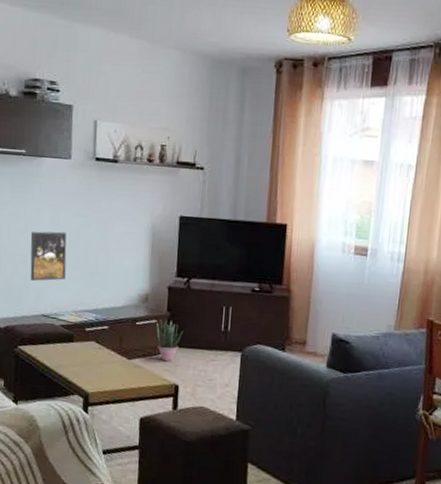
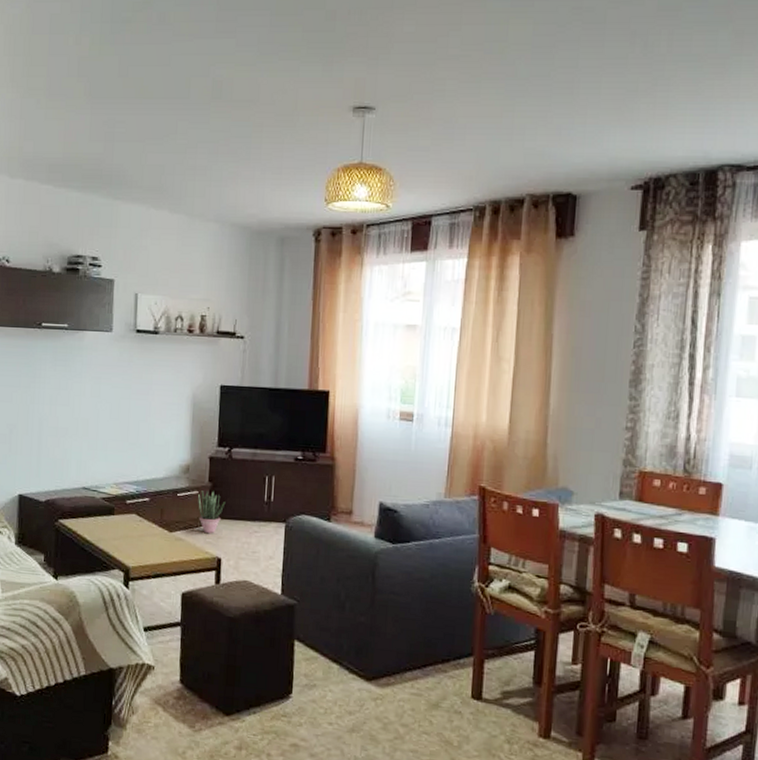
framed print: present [30,231,67,281] -> none [71,403,108,454]

